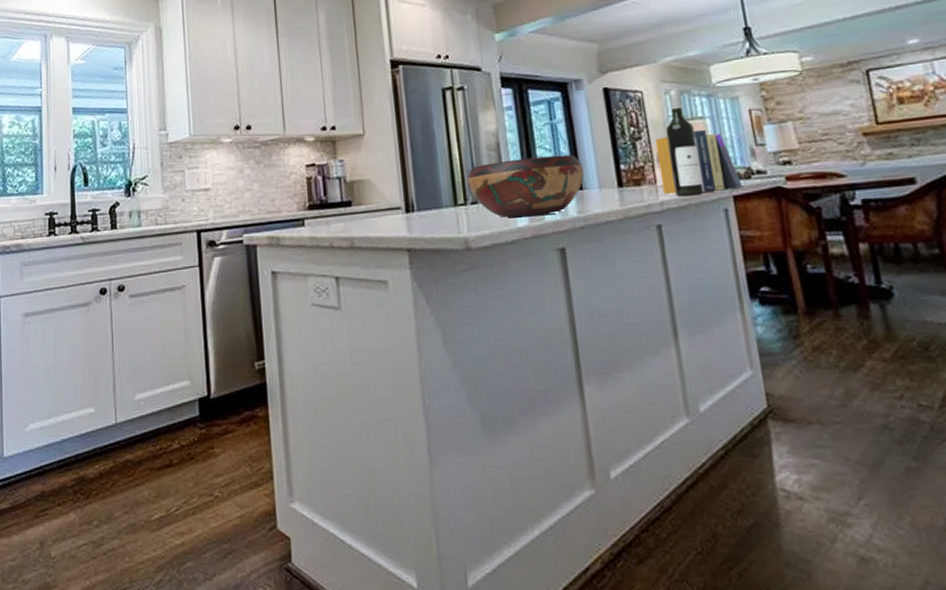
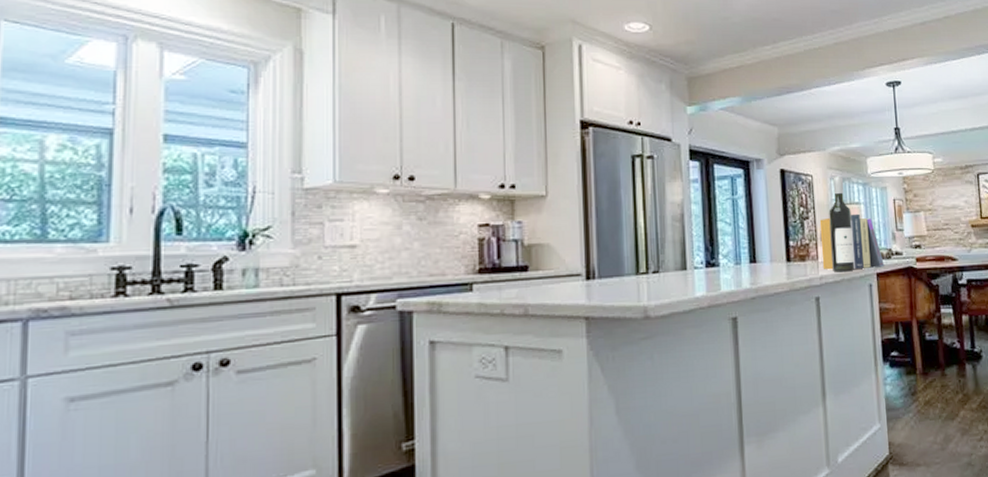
decorative bowl: present [467,154,584,218] -> none [650,229,758,287]

